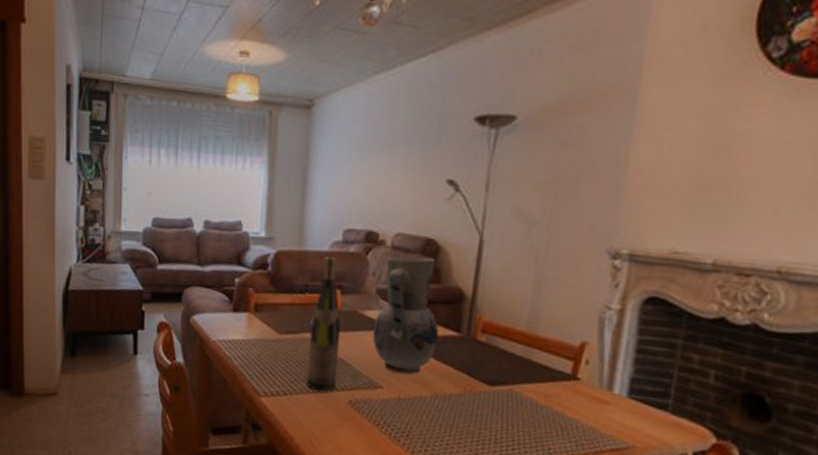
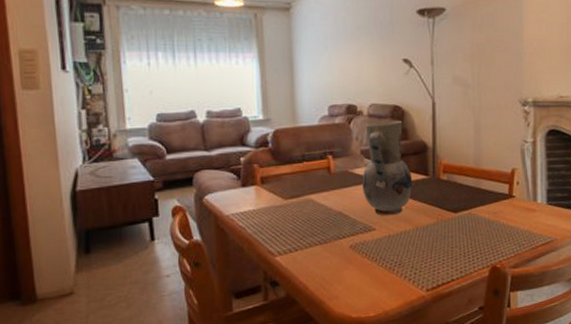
wine bottle: present [306,257,341,391] -> none [310,129,339,242]

